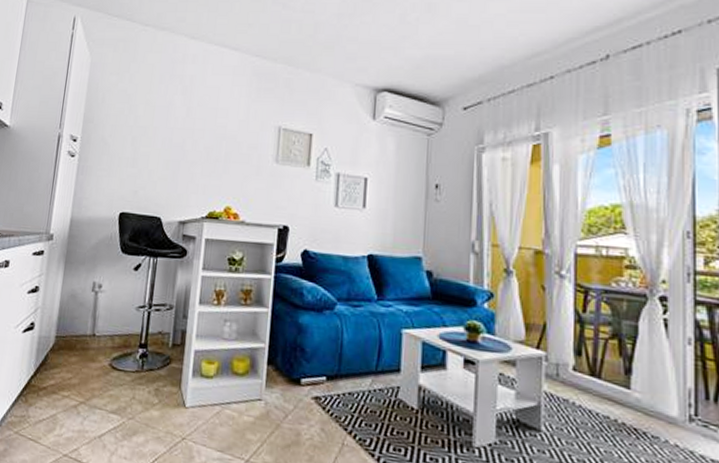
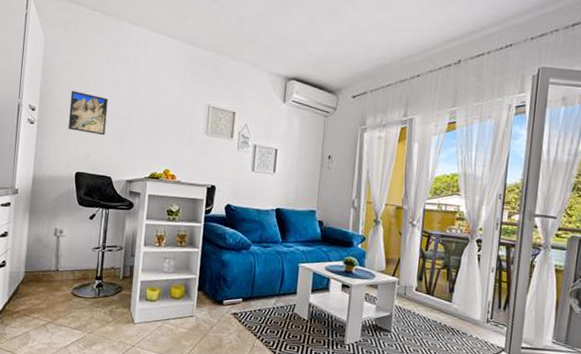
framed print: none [112,117,160,168] -> present [68,91,108,136]

